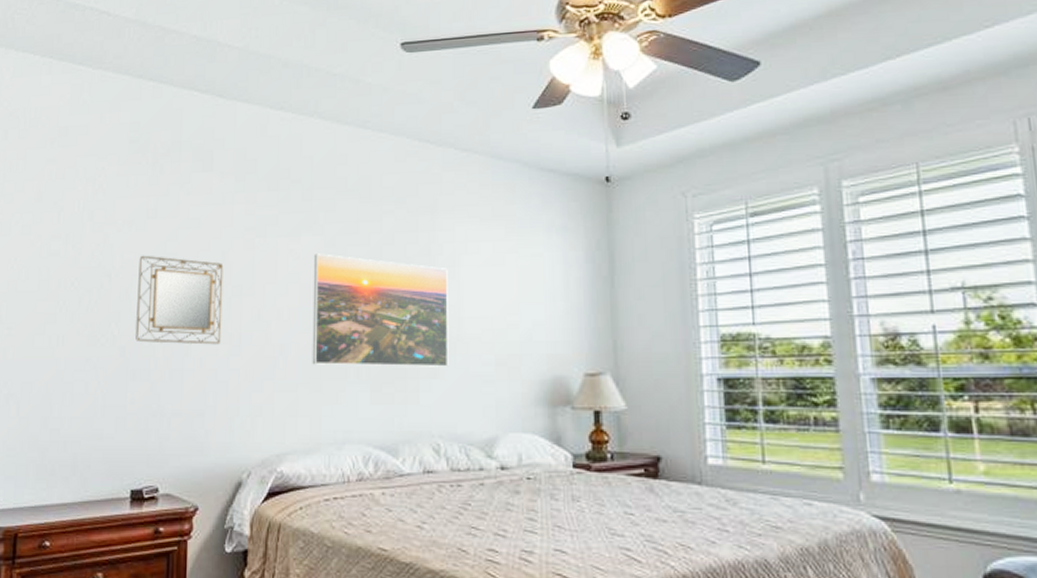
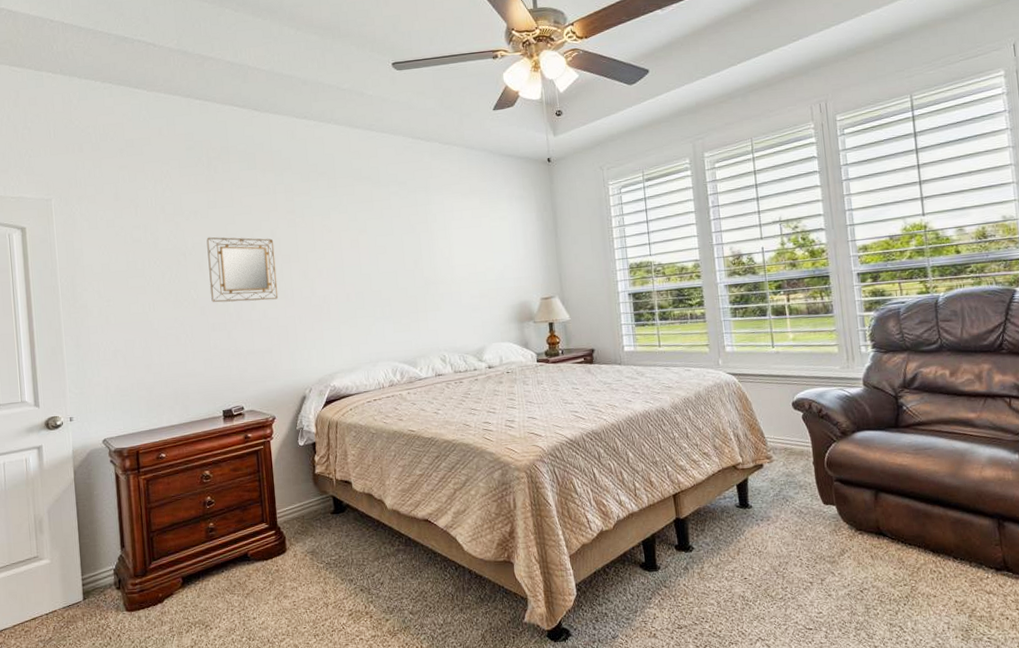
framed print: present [312,253,449,367] -> none [341,226,447,308]

